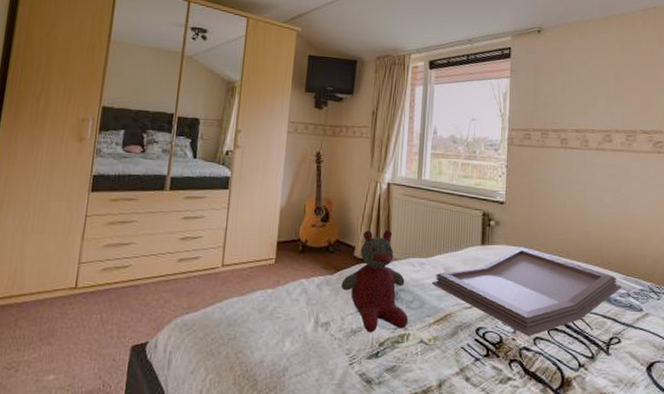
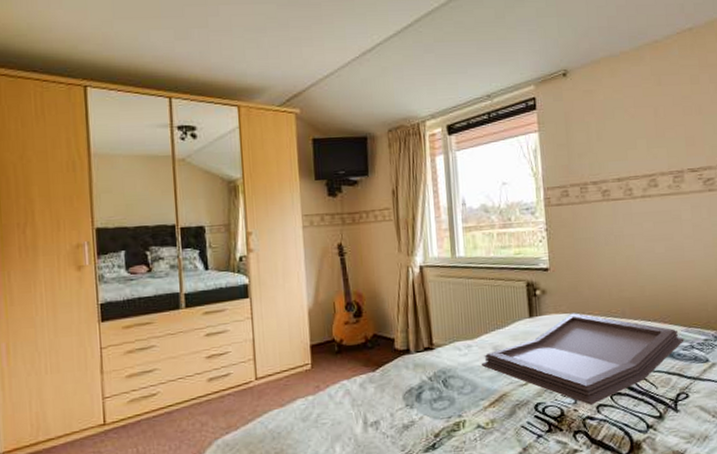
stuffed bear: present [341,230,409,333] -> none [385,316,463,426]

